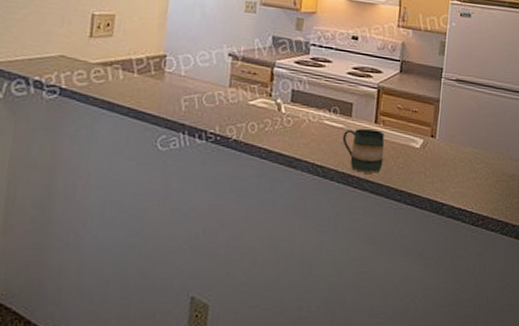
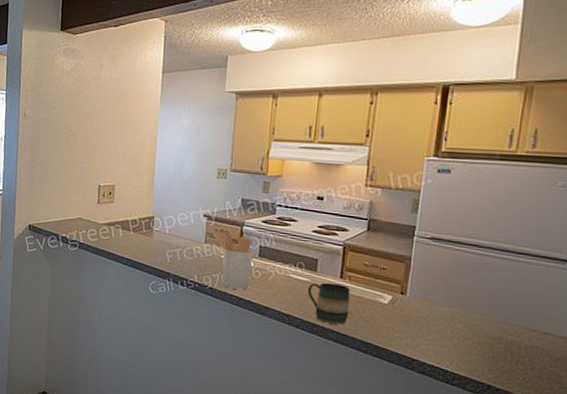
utensil holder: none [237,72,286,141] -> present [211,231,254,290]

